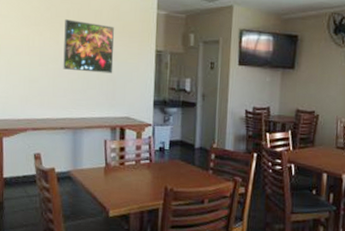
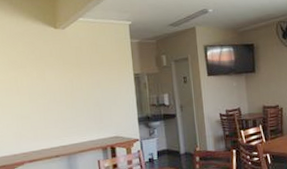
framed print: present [63,19,114,74] -> none [49,58,98,103]

